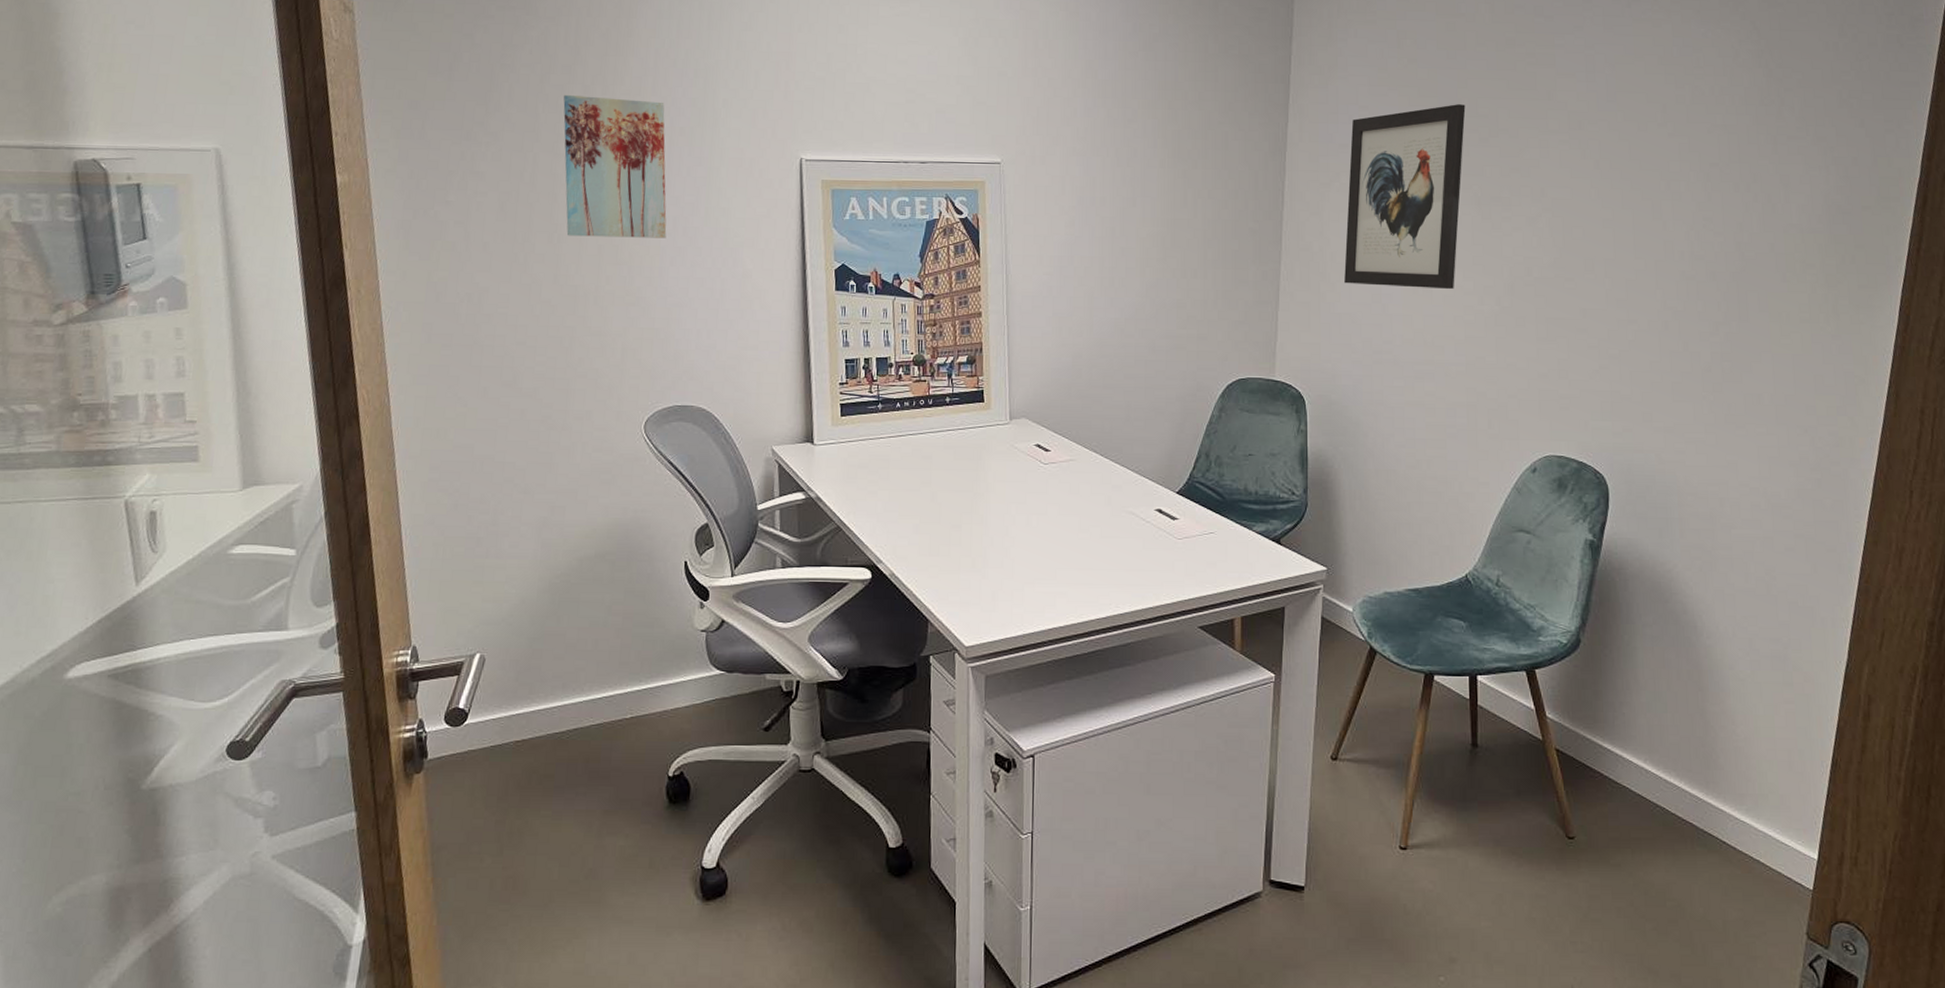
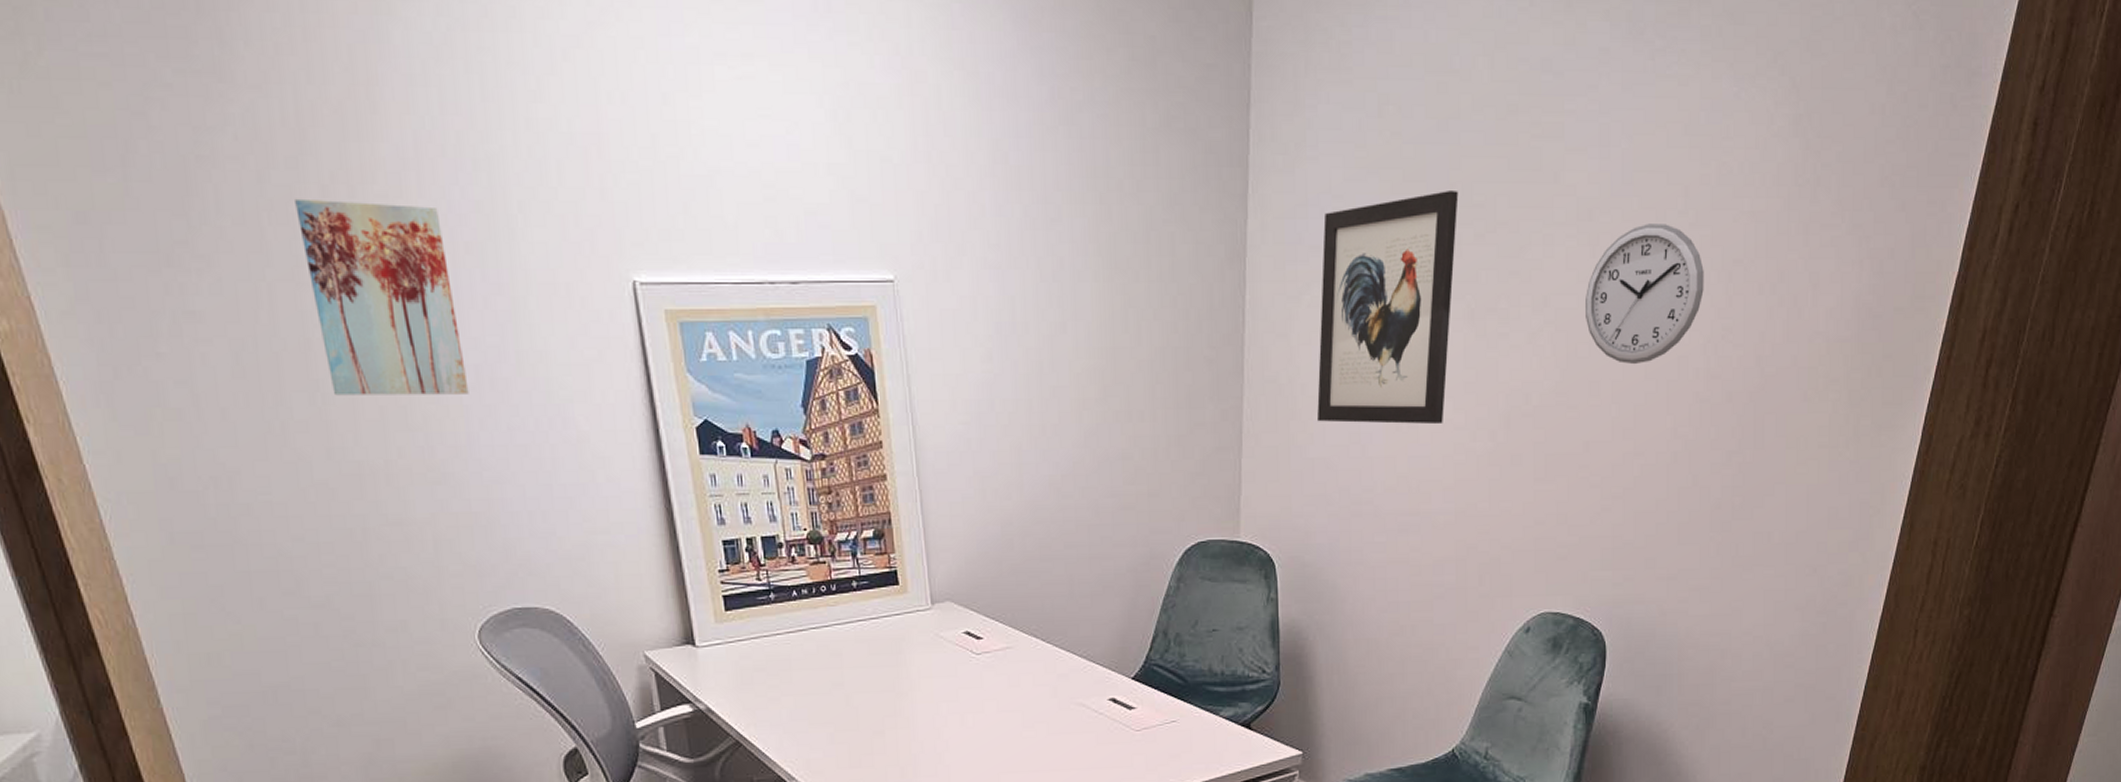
wall clock: none [1578,133,1685,247] -> present [1586,224,1704,365]

